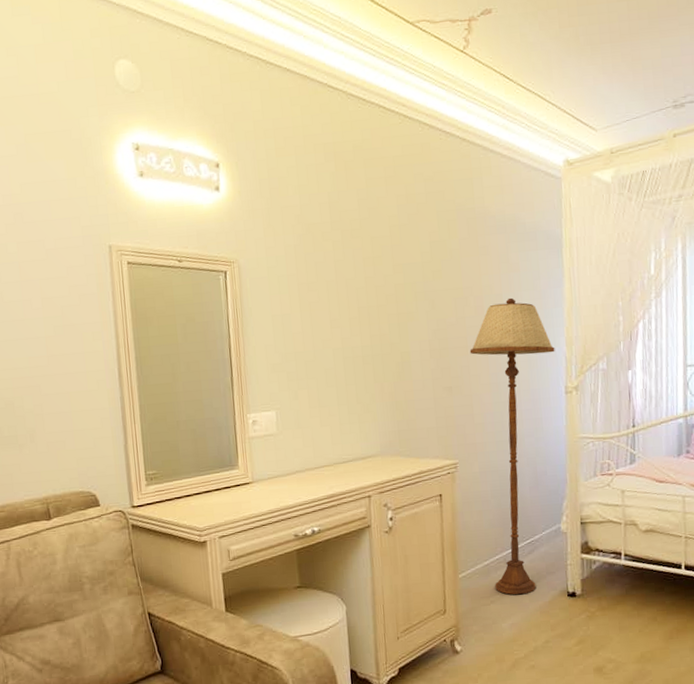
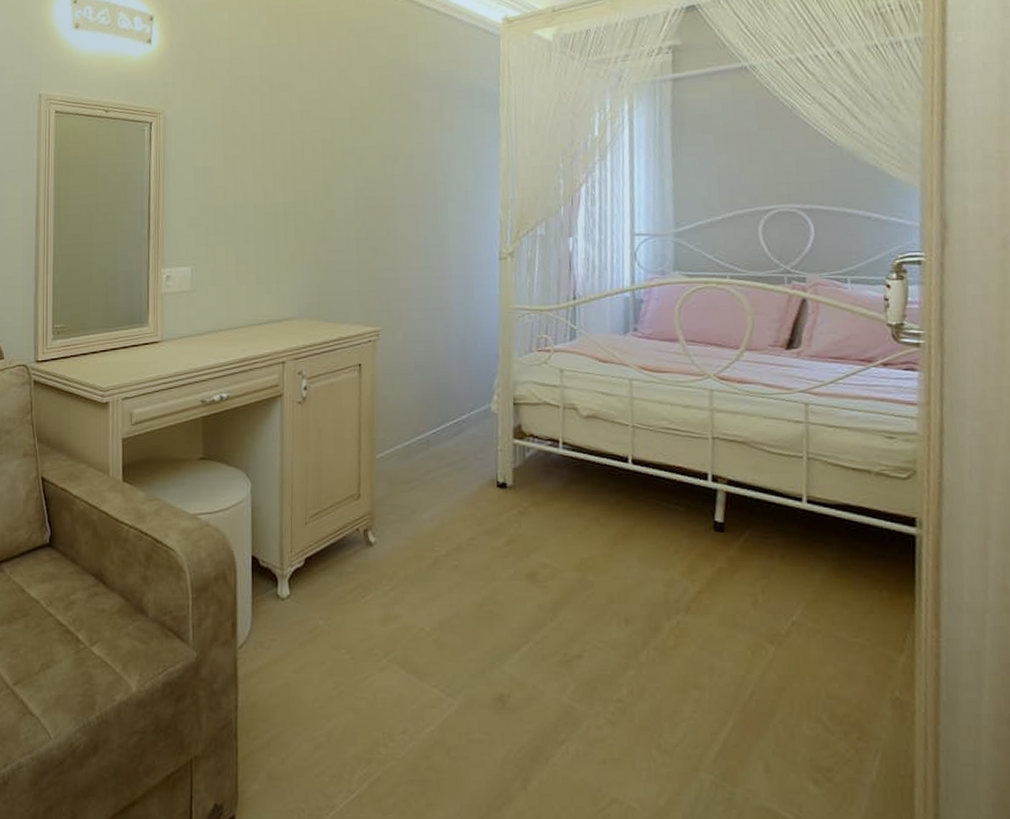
floor lamp: present [469,297,555,595] -> none [397,156,489,482]

